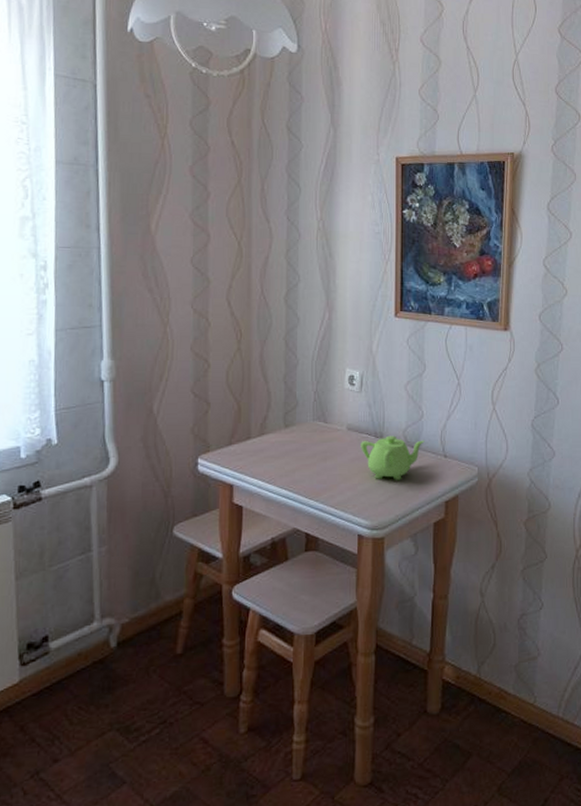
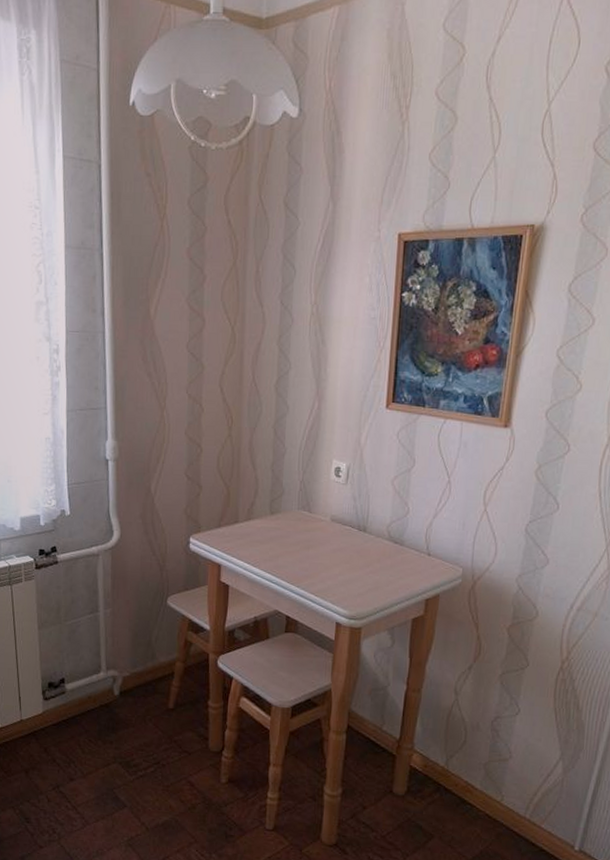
teapot: present [361,435,425,481] -> none [343,529,409,575]

